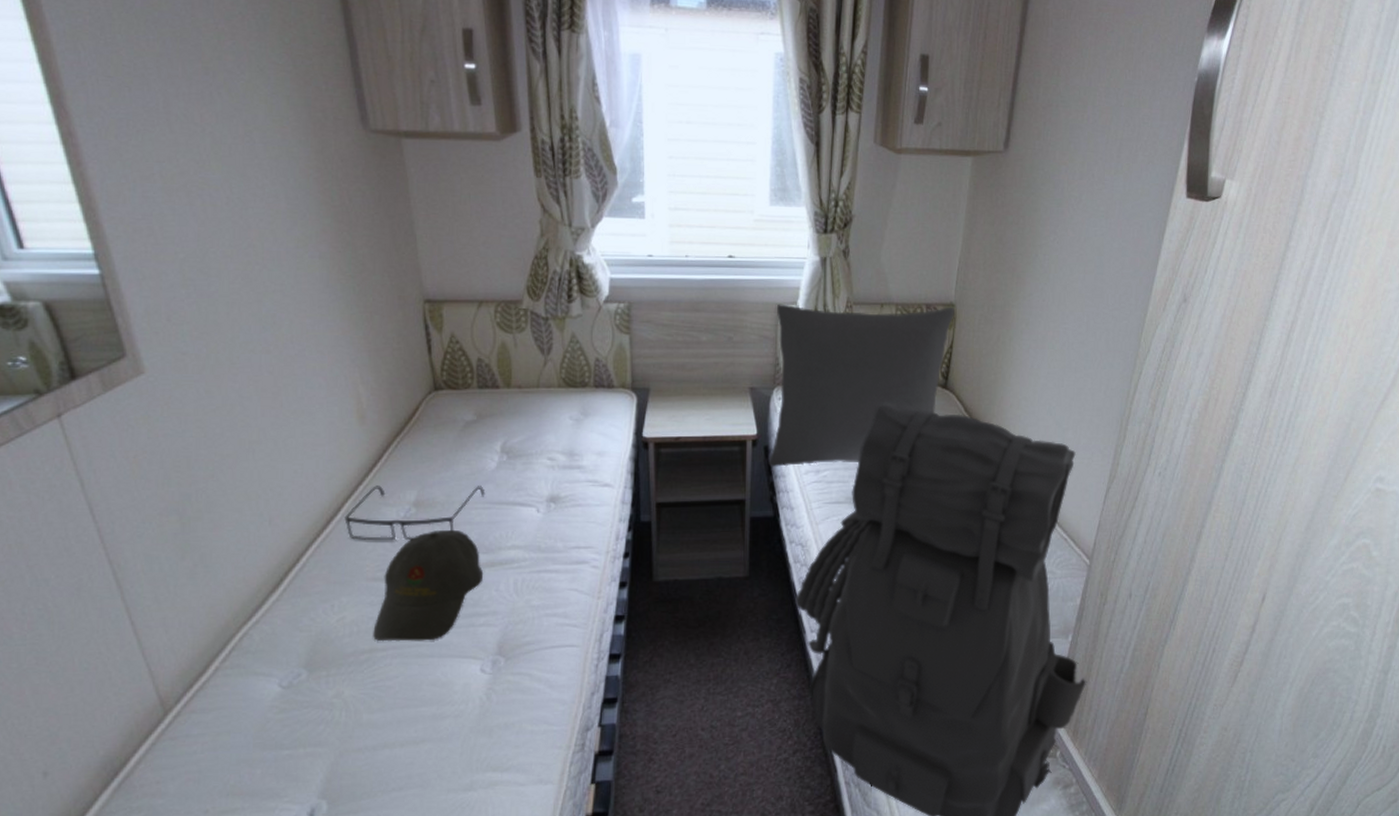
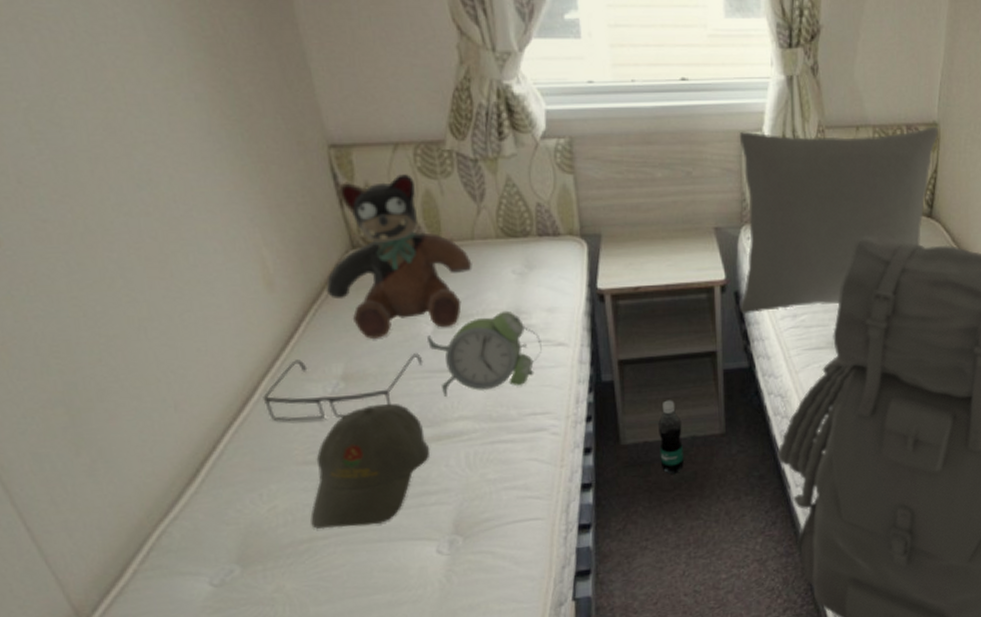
stuffed animal: none [408,328,536,470] -> present [325,174,473,339]
alarm clock: none [491,452,590,527] -> present [427,310,542,397]
bottle: none [688,542,710,612] -> present [658,400,684,474]

